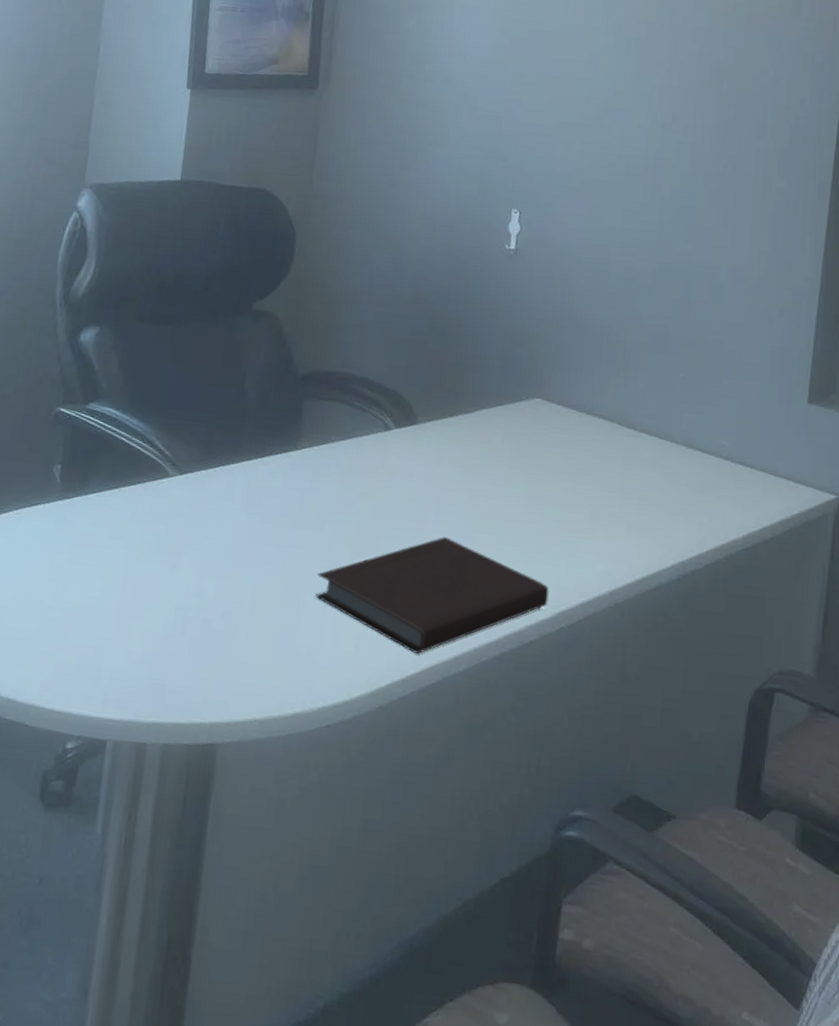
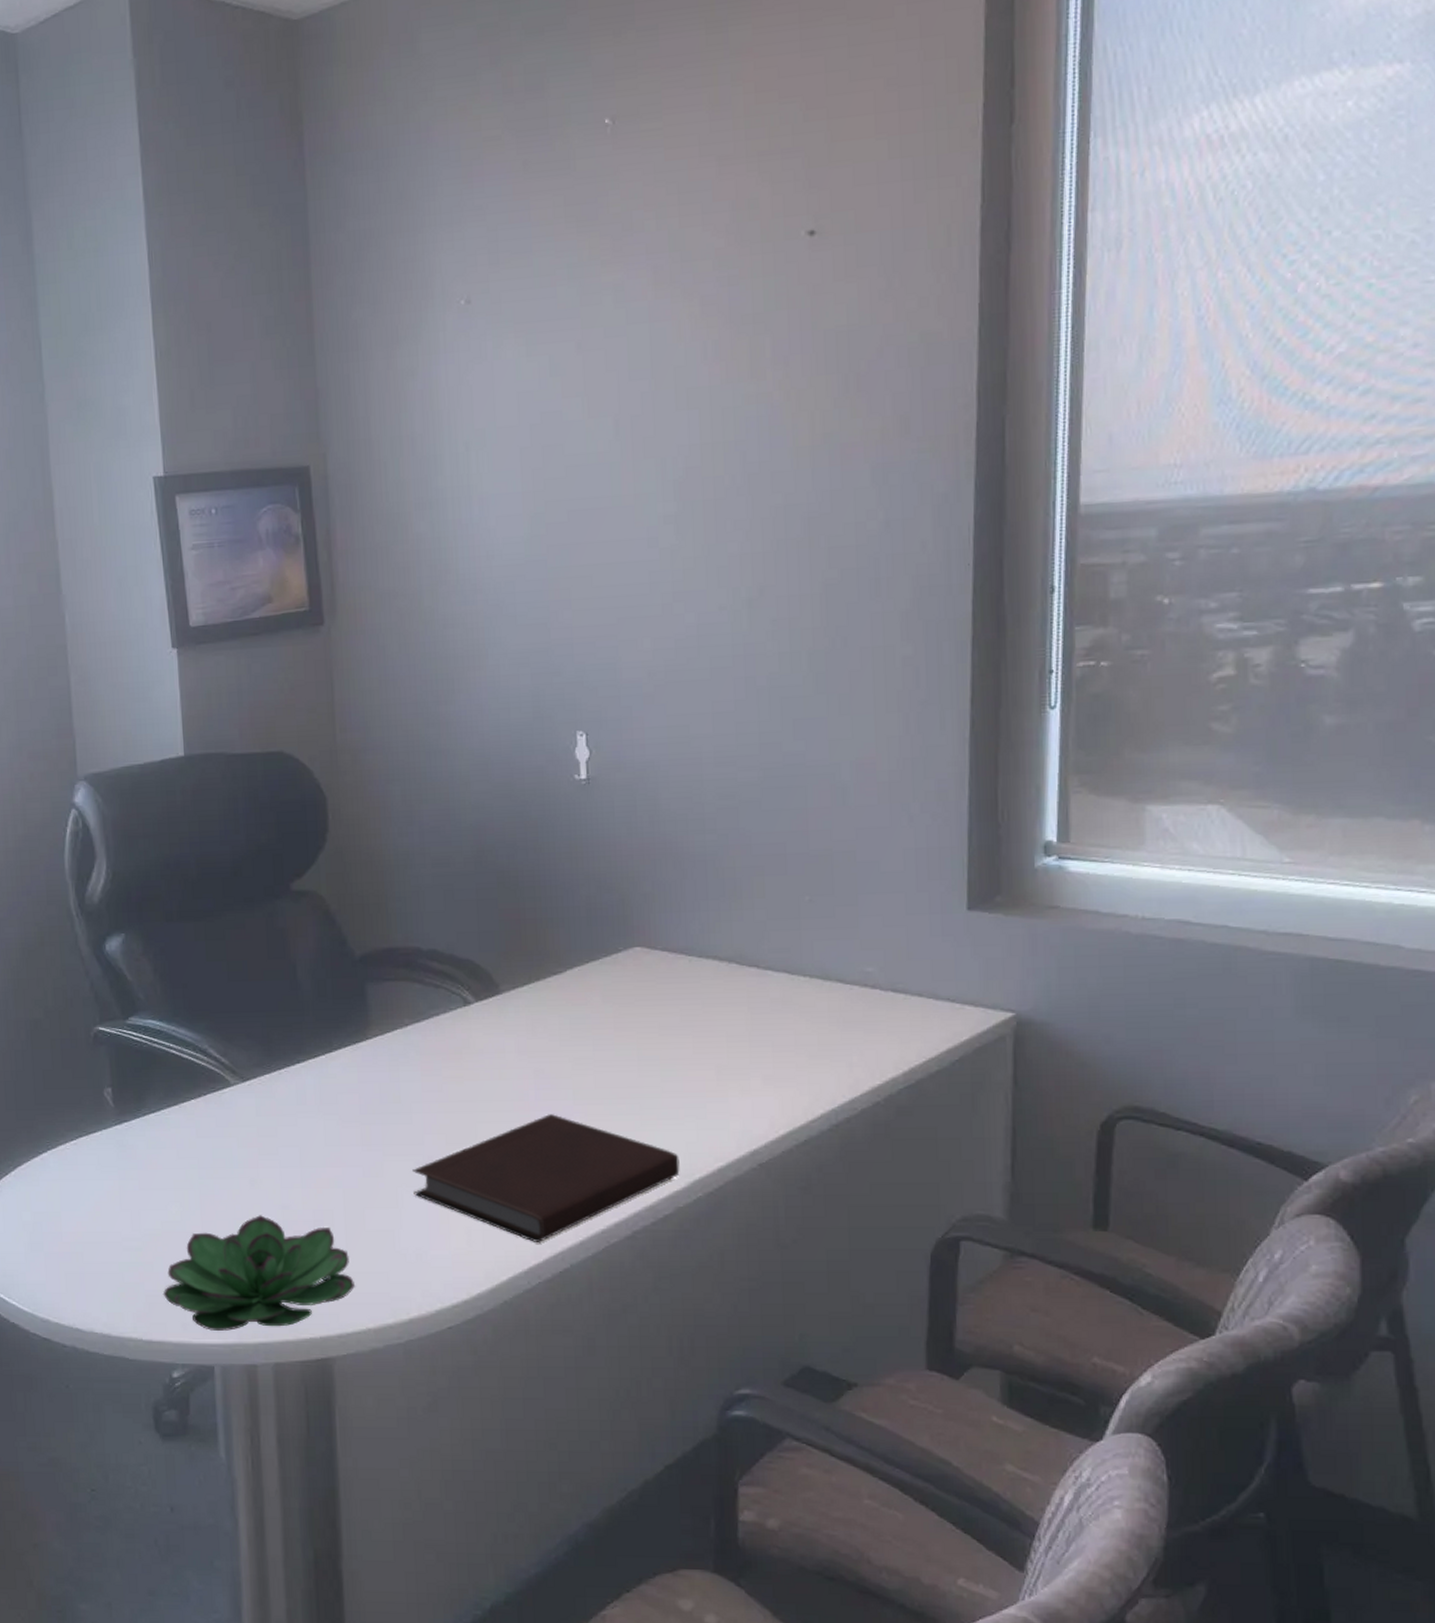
succulent plant: none [71,600,250,709] -> present [162,1215,356,1331]

